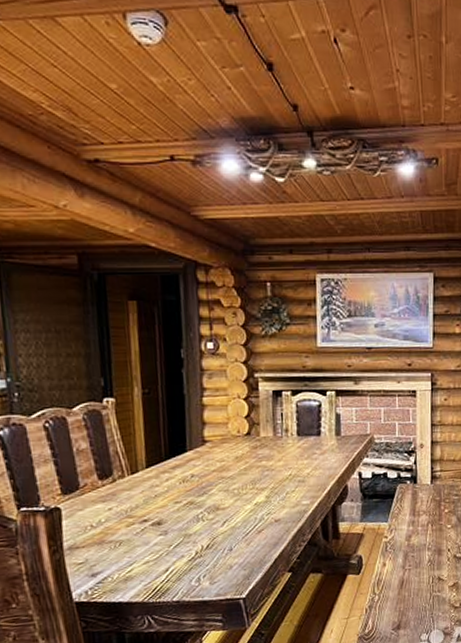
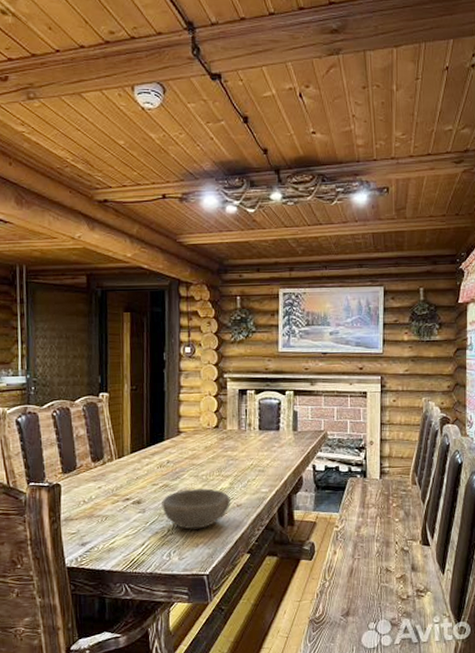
bowl: none [187,503,267,551] -> present [162,488,230,530]

